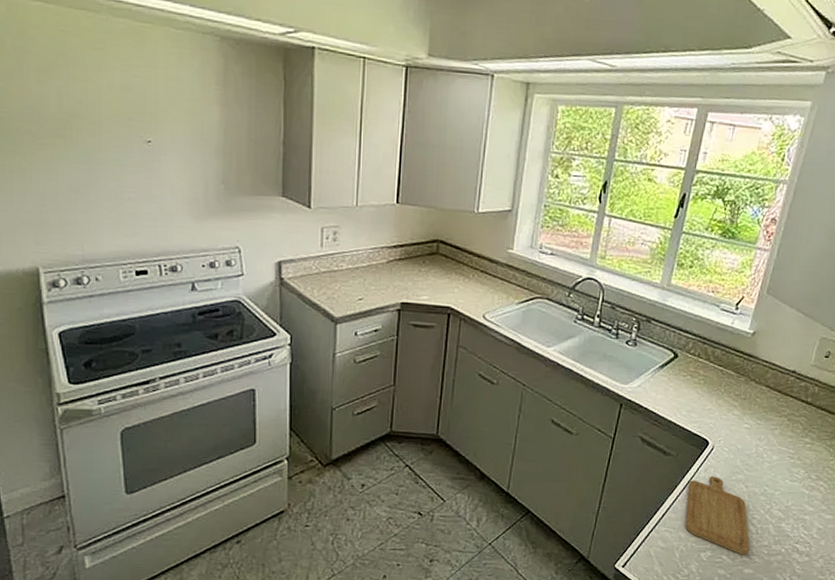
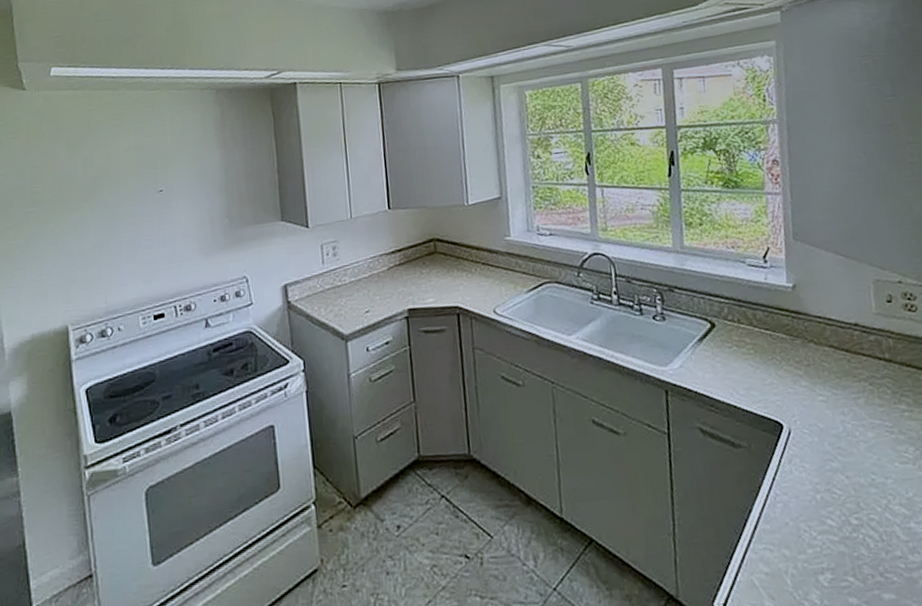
chopping board: present [685,476,750,555] -> none [774,468,881,574]

